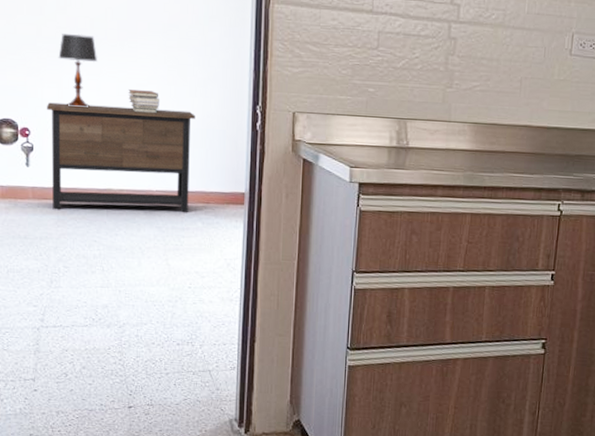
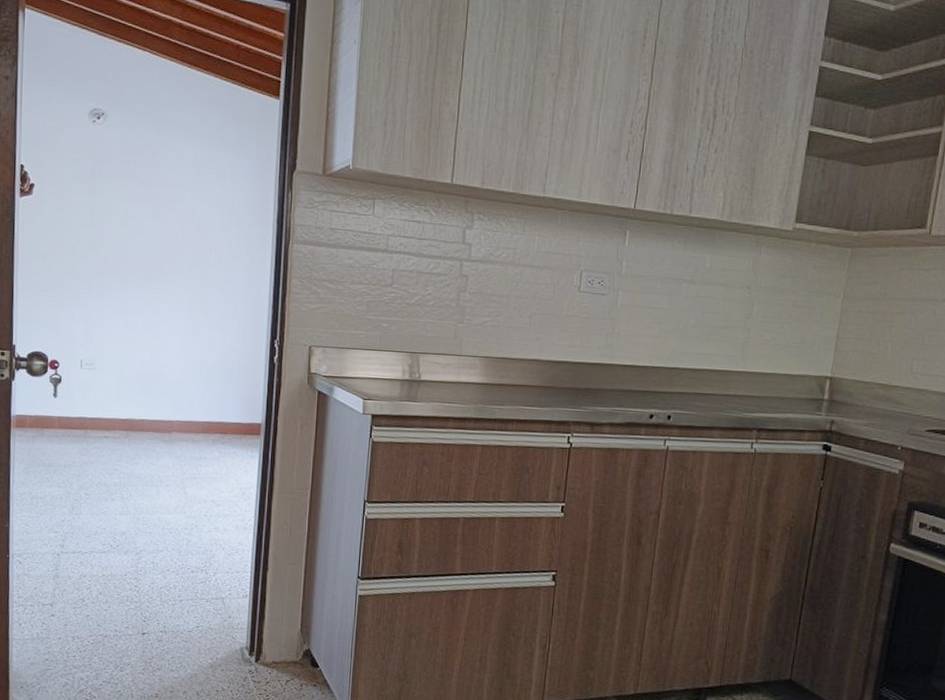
dresser: present [47,102,195,213] -> none [76,336,216,443]
table lamp: present [58,33,97,108] -> none [88,272,125,342]
book stack: present [128,89,161,113] -> none [153,324,183,347]

